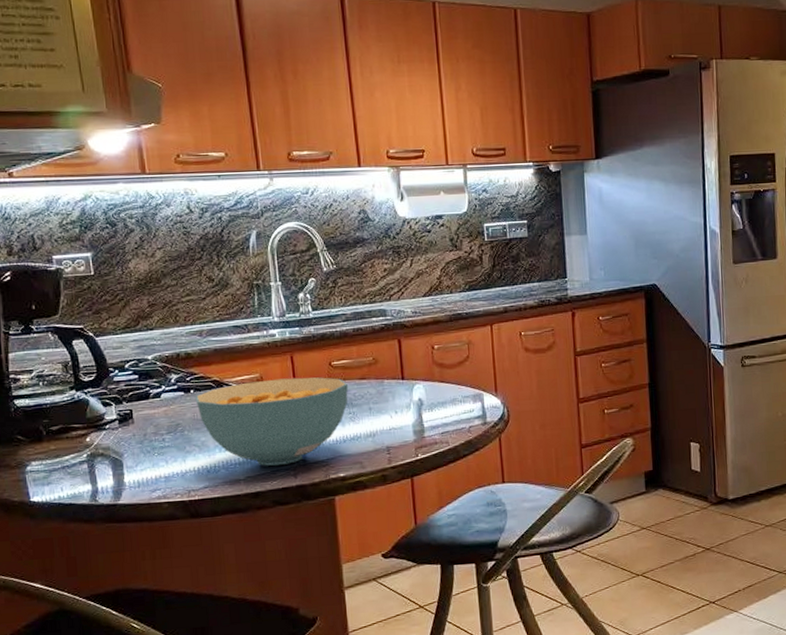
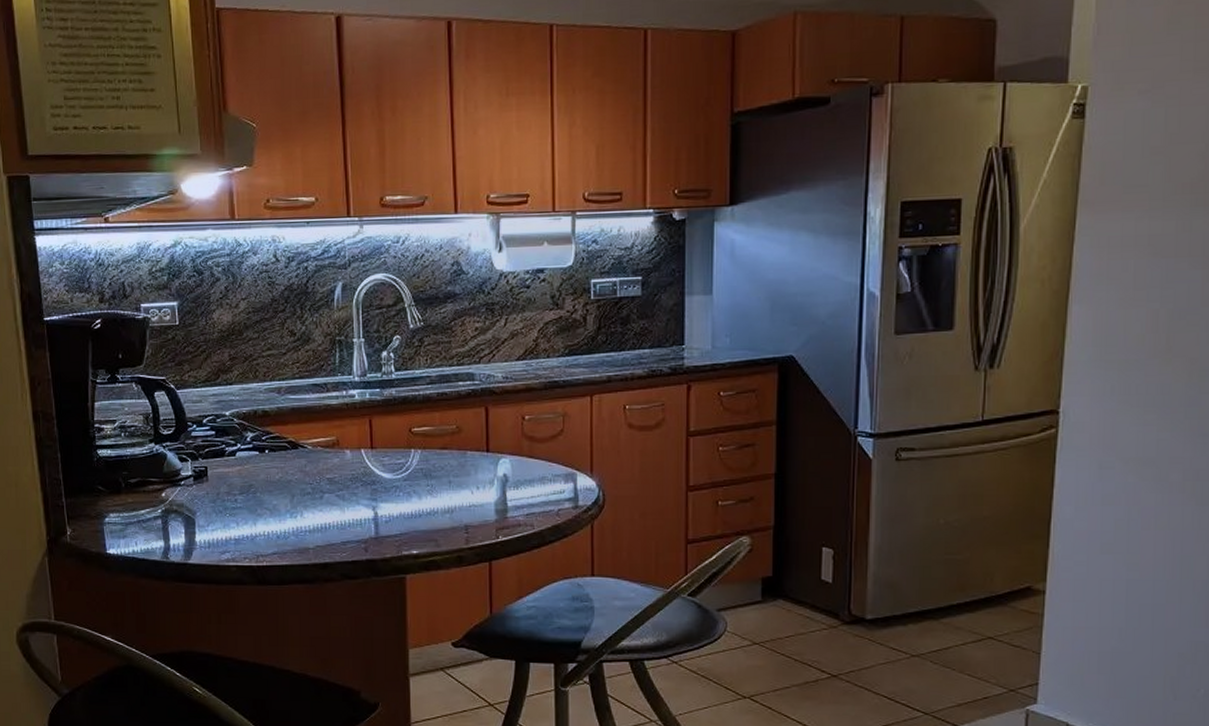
cereal bowl: present [195,377,348,466] -> none [269,443,427,536]

